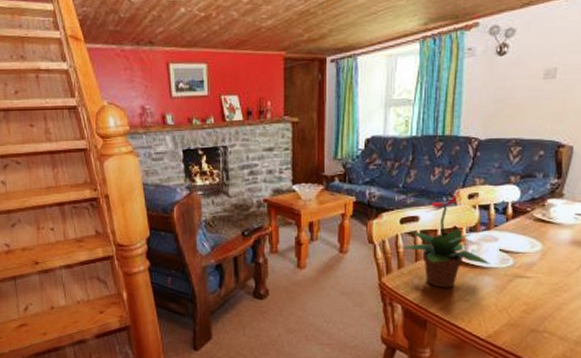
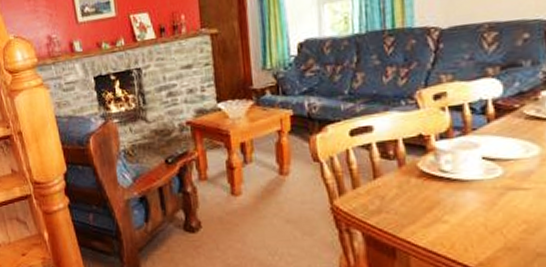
potted flower: present [402,191,490,288] -> none [355,92,472,209]

